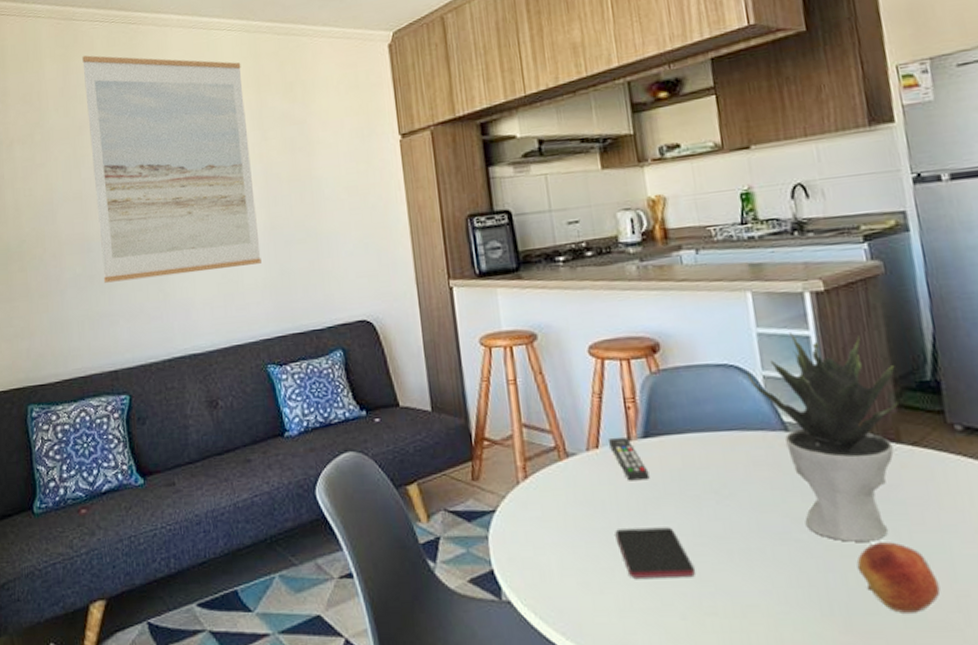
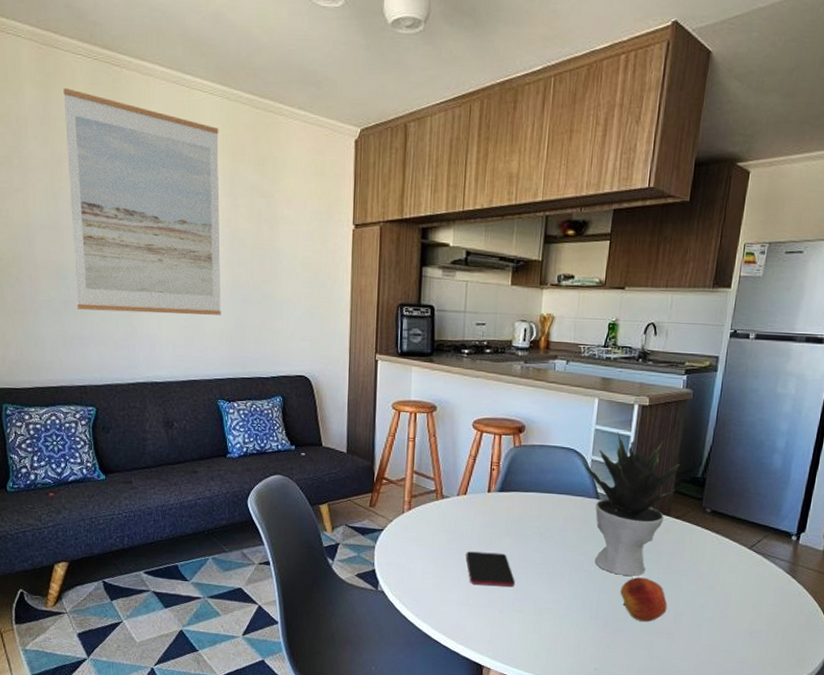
remote control: present [609,438,650,481] -> none [474,489,498,521]

